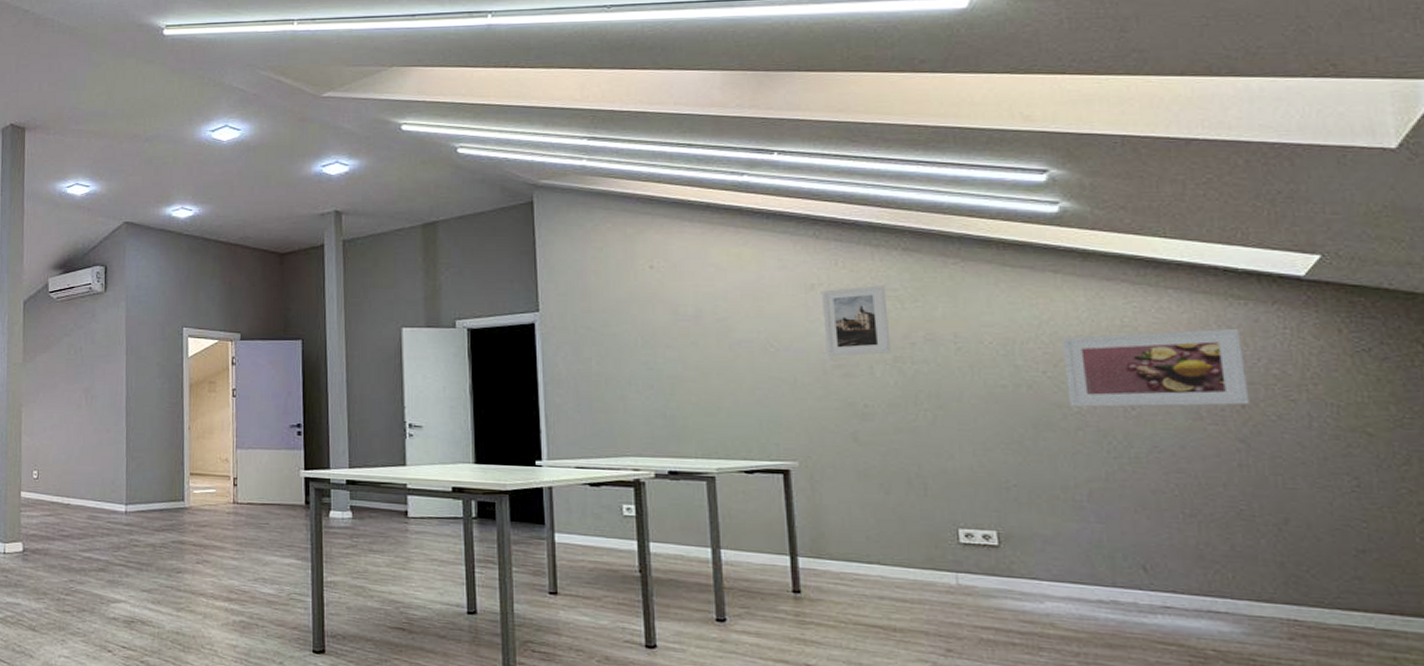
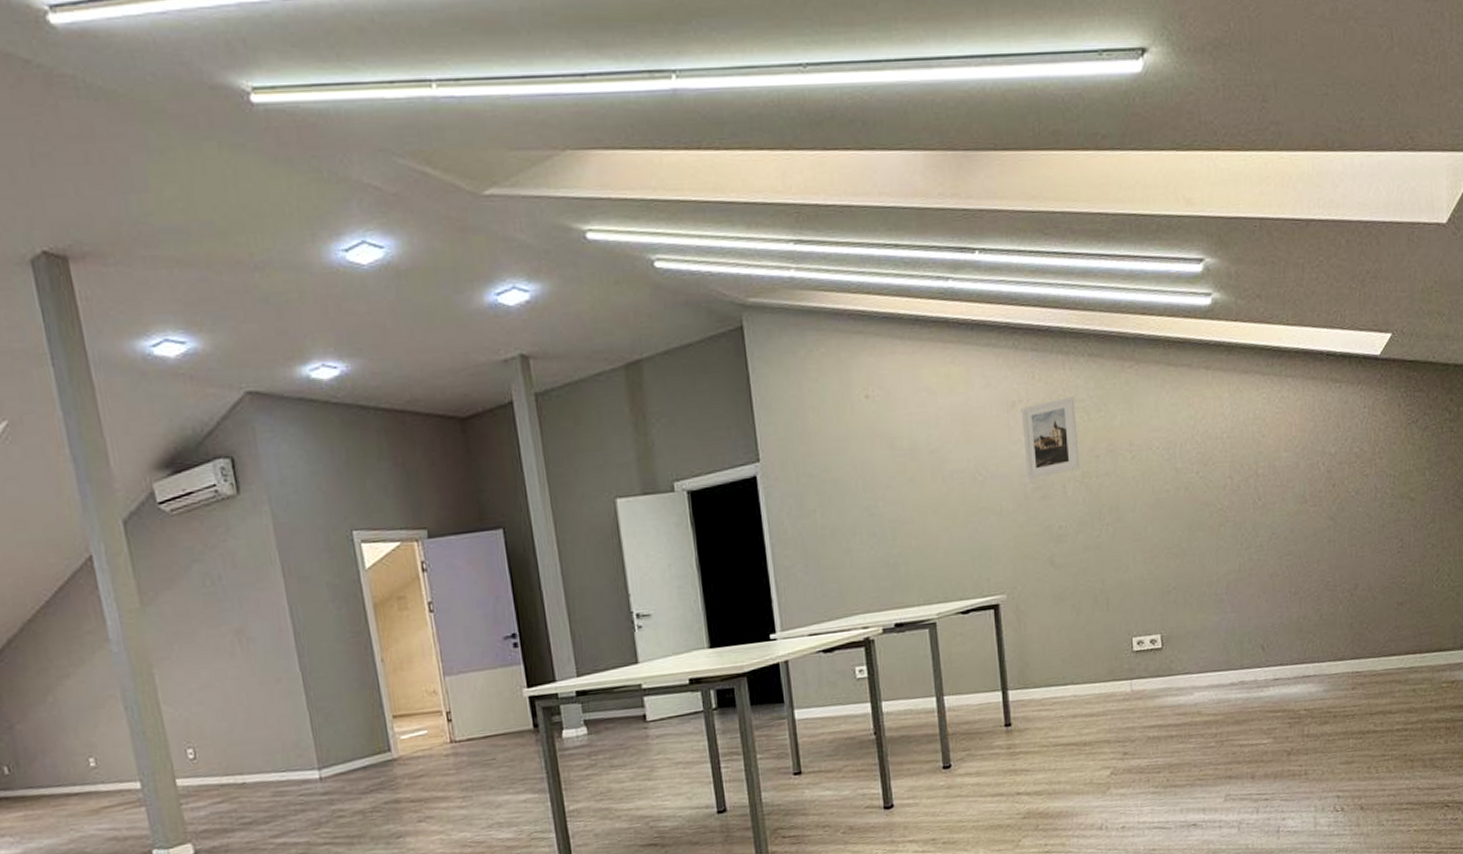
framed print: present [1063,328,1250,407] -> none [1211,411,1338,504]

